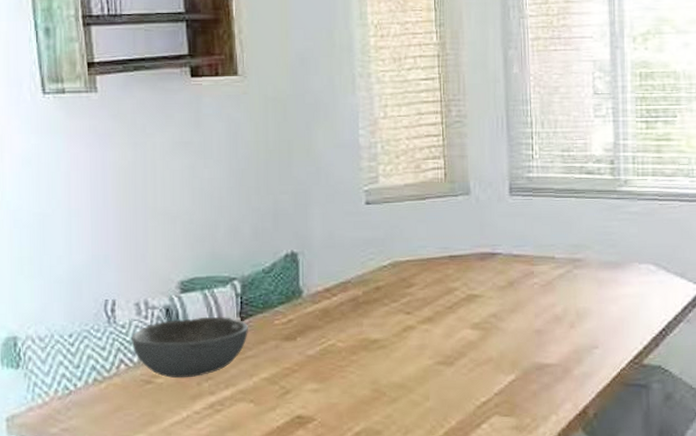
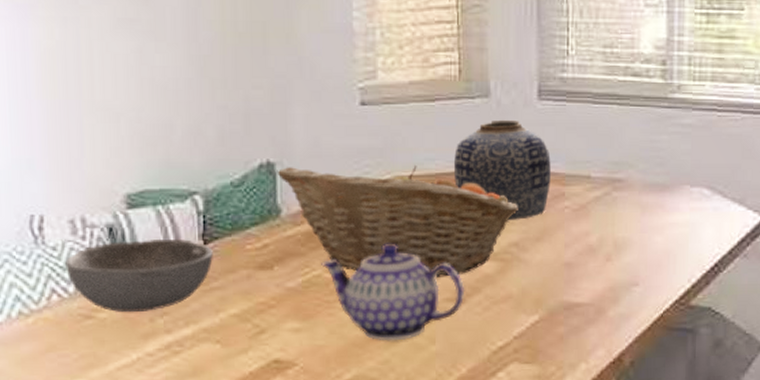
fruit basket: none [299,251,495,344] -> present [277,164,518,277]
teapot: none [335,316,453,399] -> present [321,243,465,341]
vase: none [442,212,522,296] -> present [454,119,551,221]

